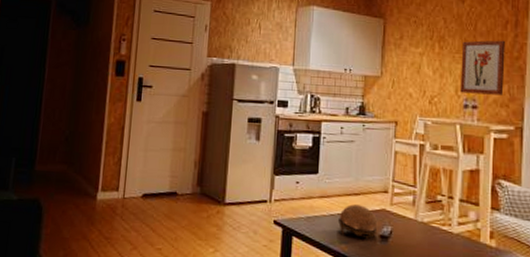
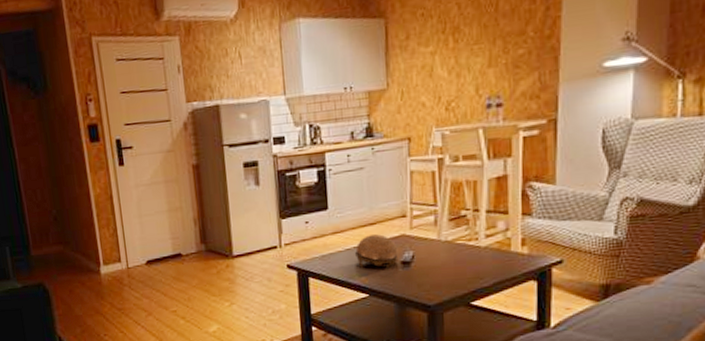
wall art: present [460,40,505,96] -> none [480,17,534,92]

